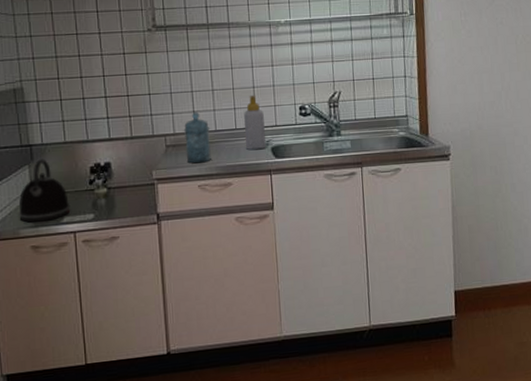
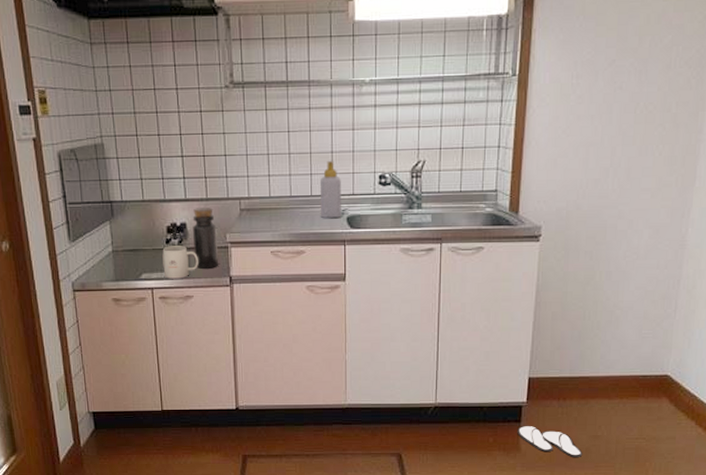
kettle: present [19,159,71,223] -> none [101,216,148,277]
mug: none [85,185,125,221] -> present [162,246,199,279]
bottle: none [117,146,146,208] -> present [193,208,219,269]
canister: present [183,112,211,164] -> none [258,176,285,229]
slippers: none [450,339,513,367] -> present [517,426,583,457]

